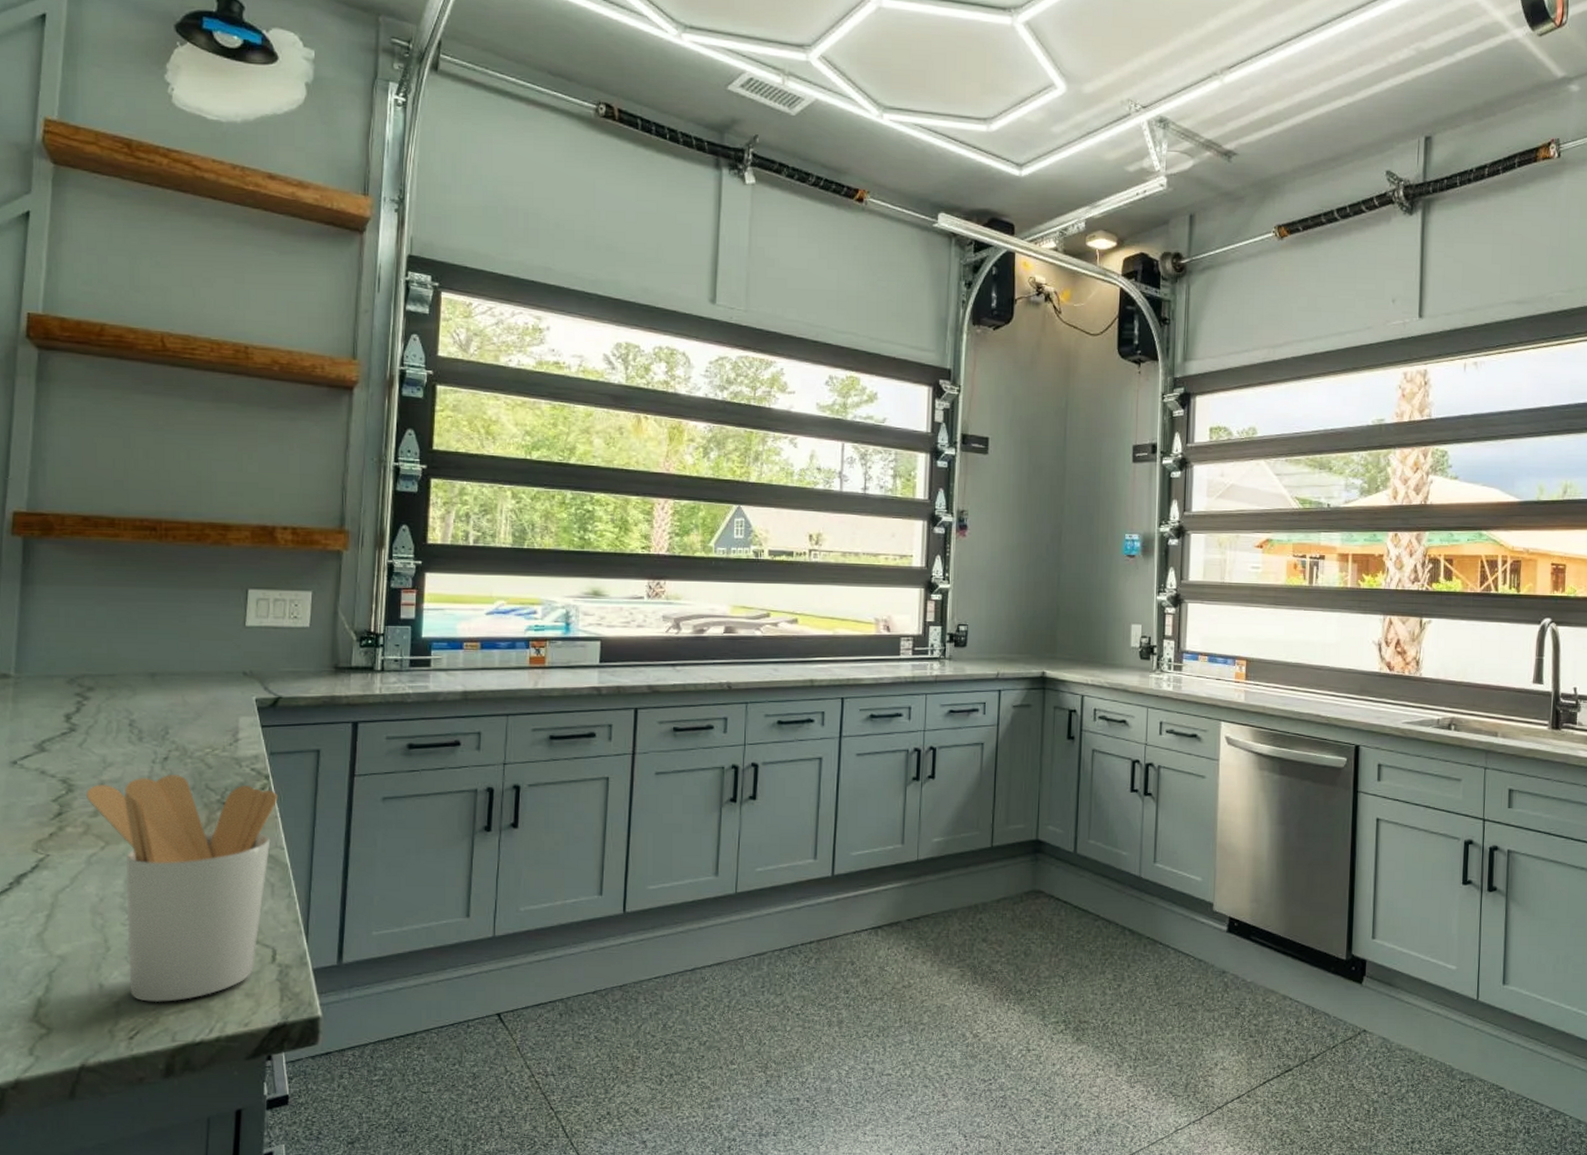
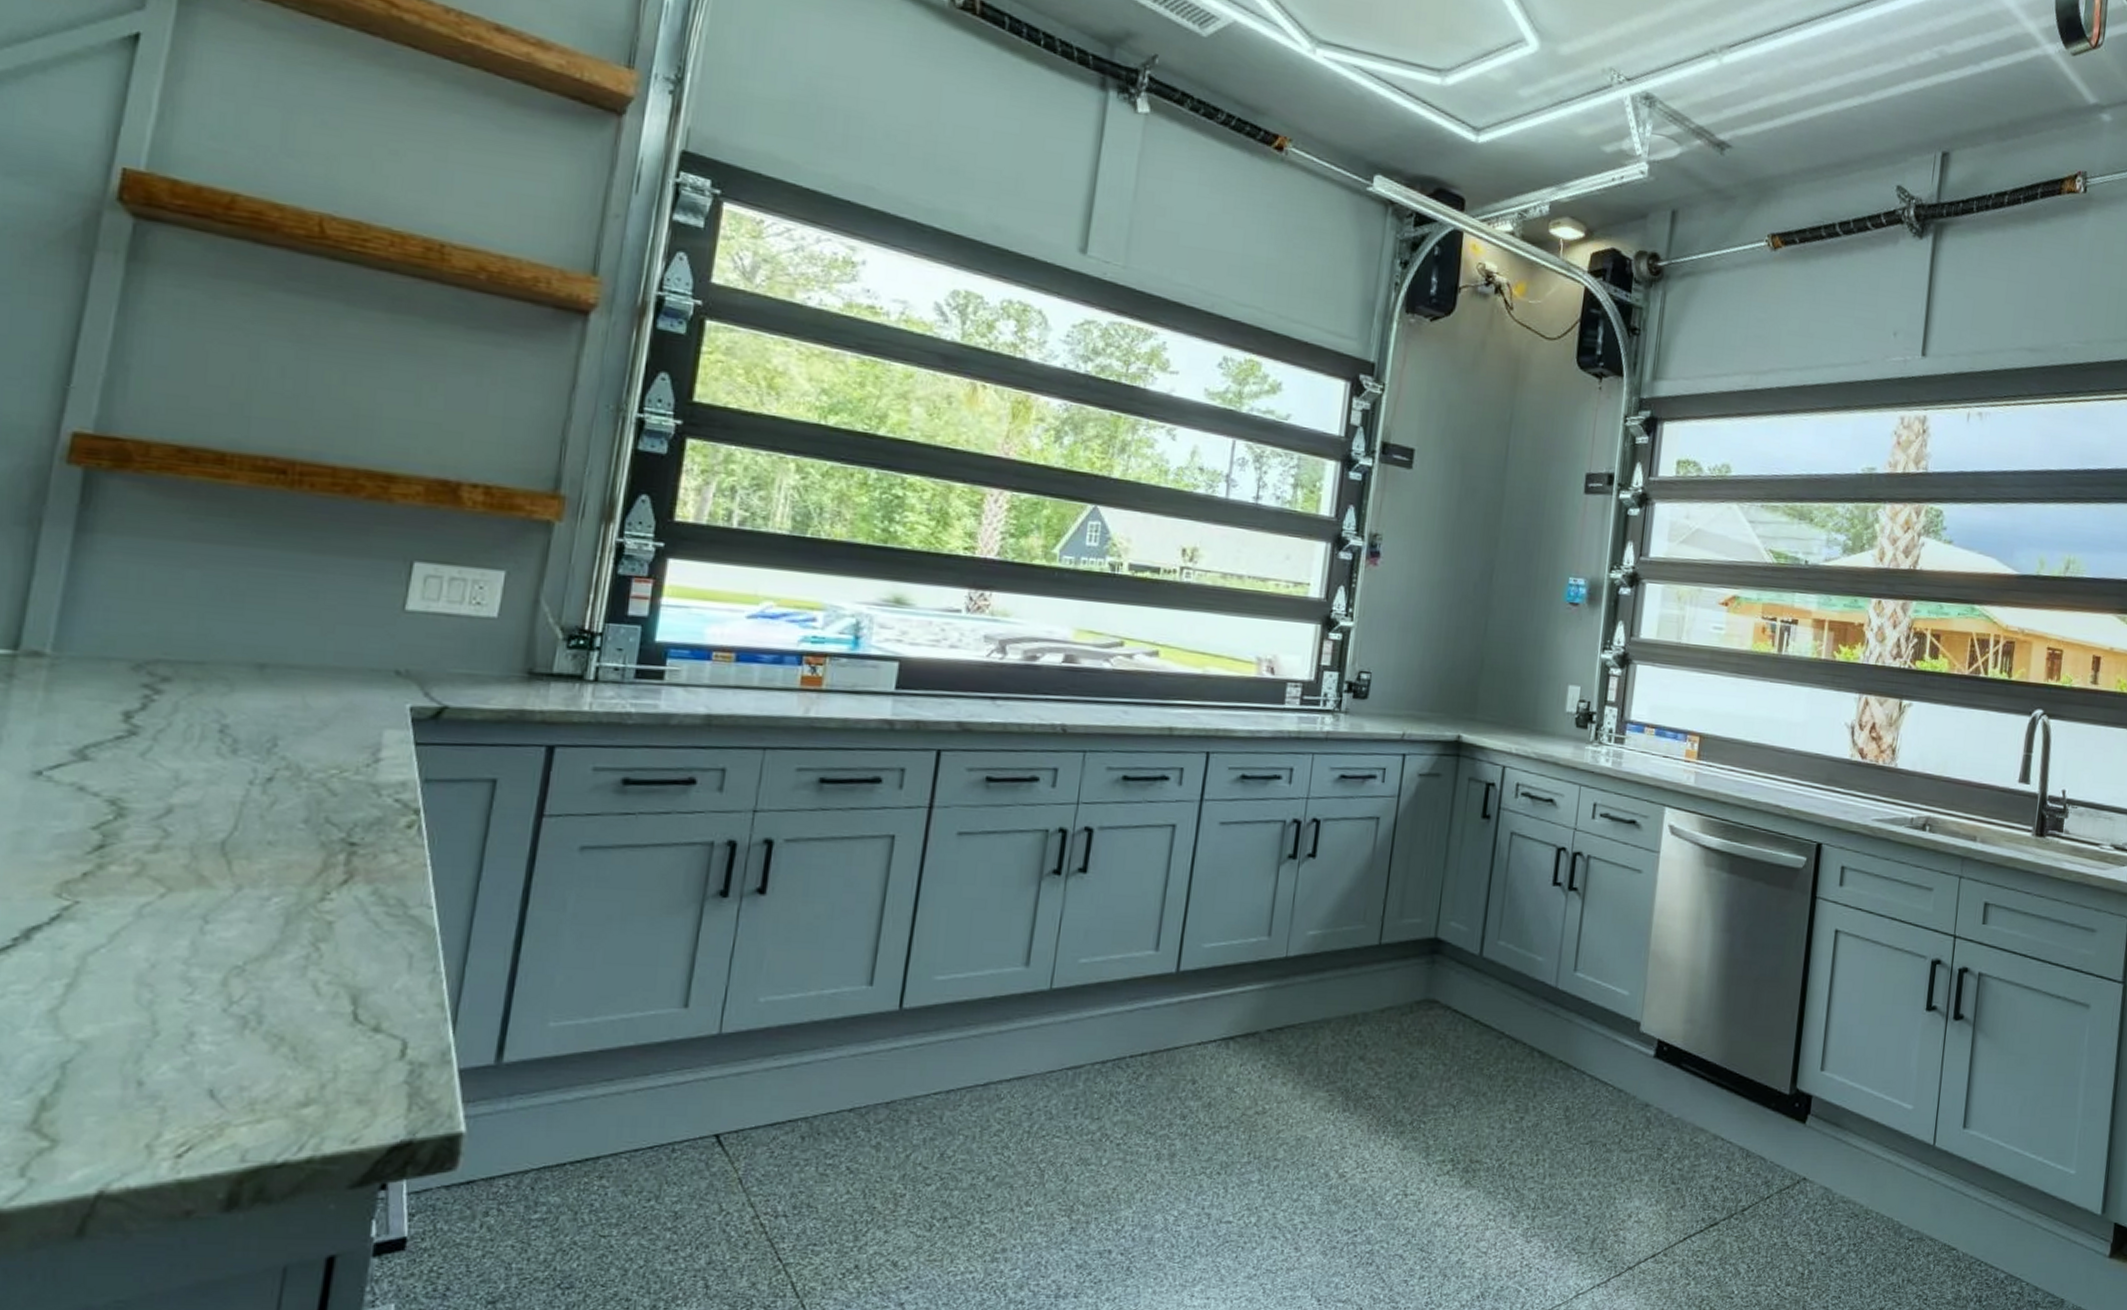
utensil holder: present [86,774,278,1002] -> none [144,800,430,1108]

